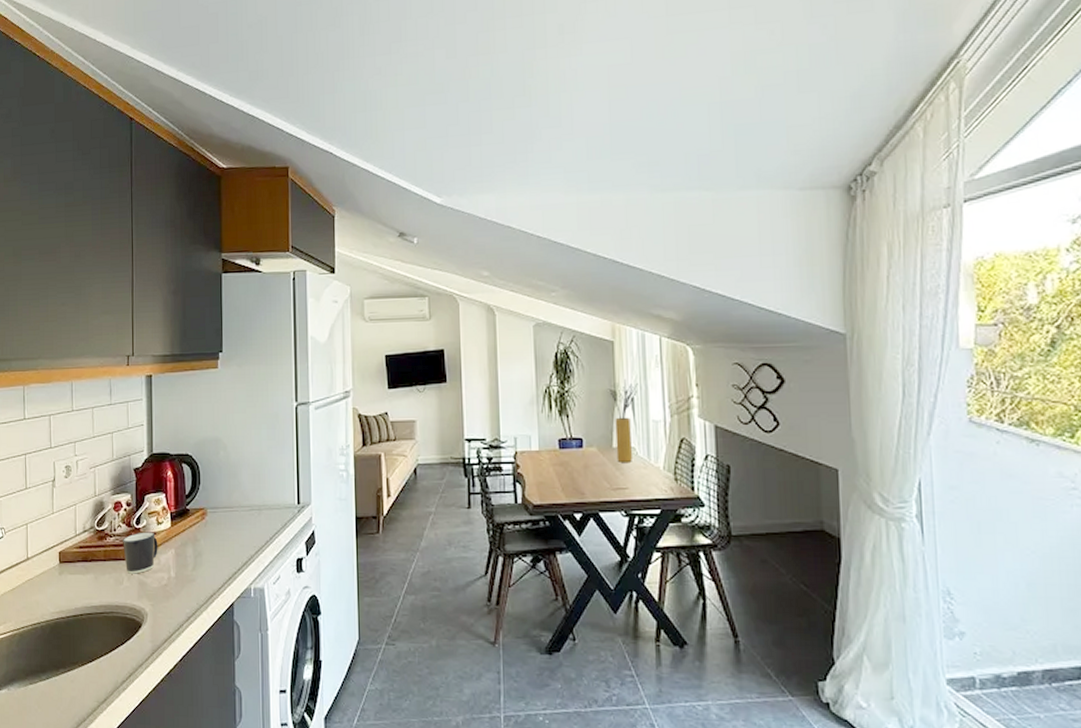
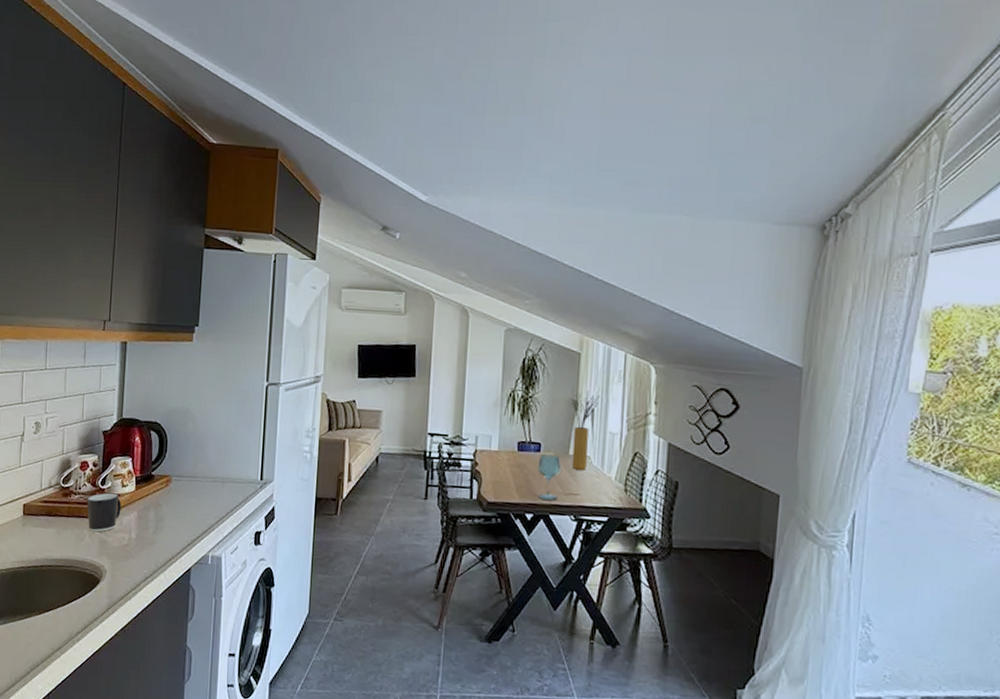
wine glass: none [580,449,606,498] -> present [536,453,561,501]

